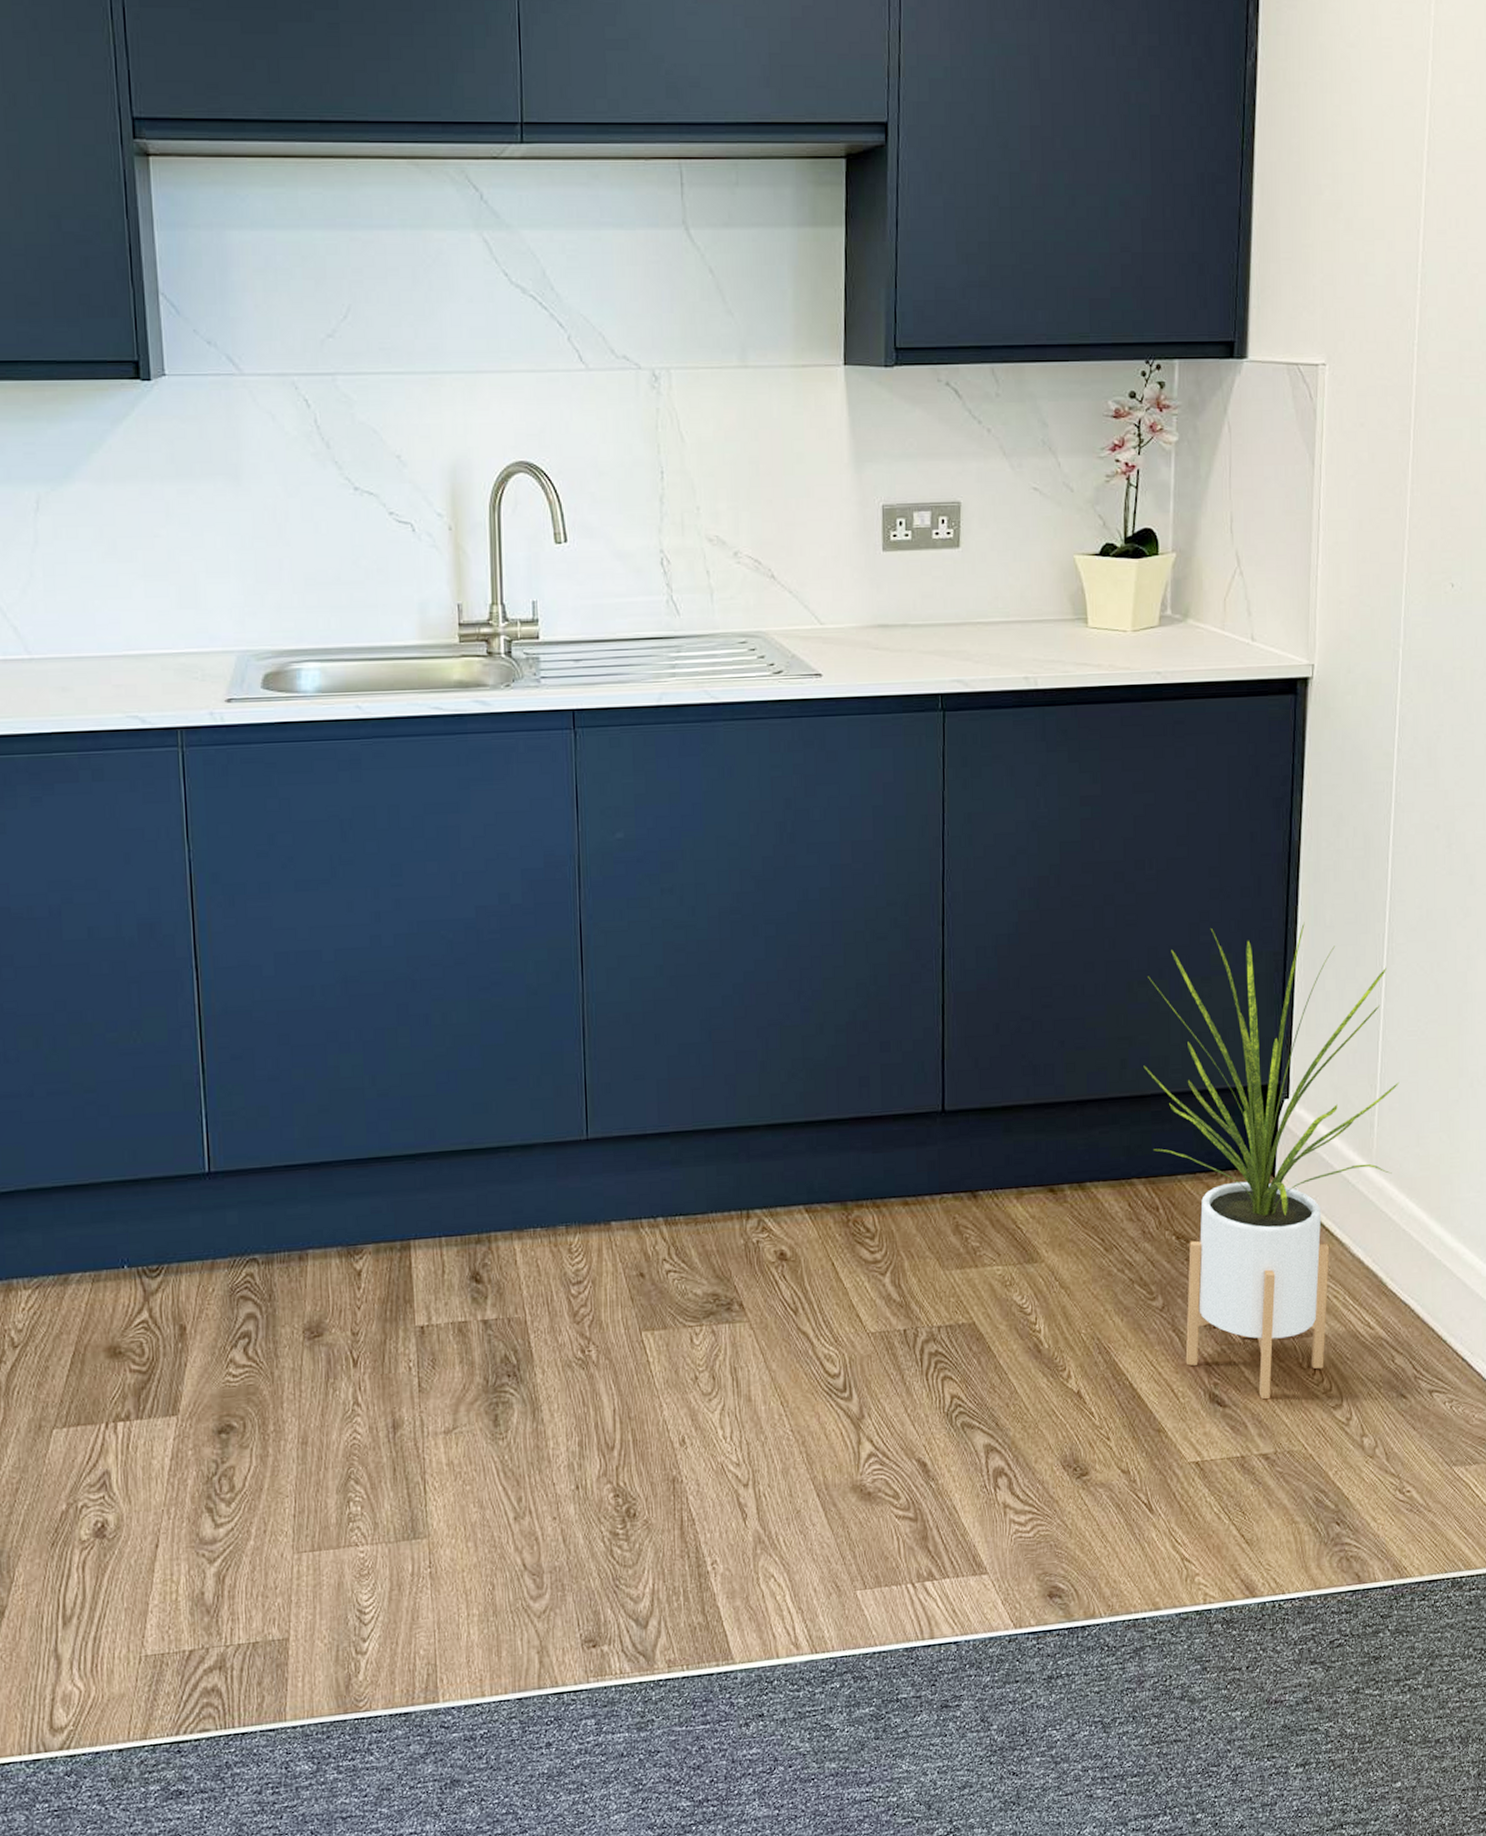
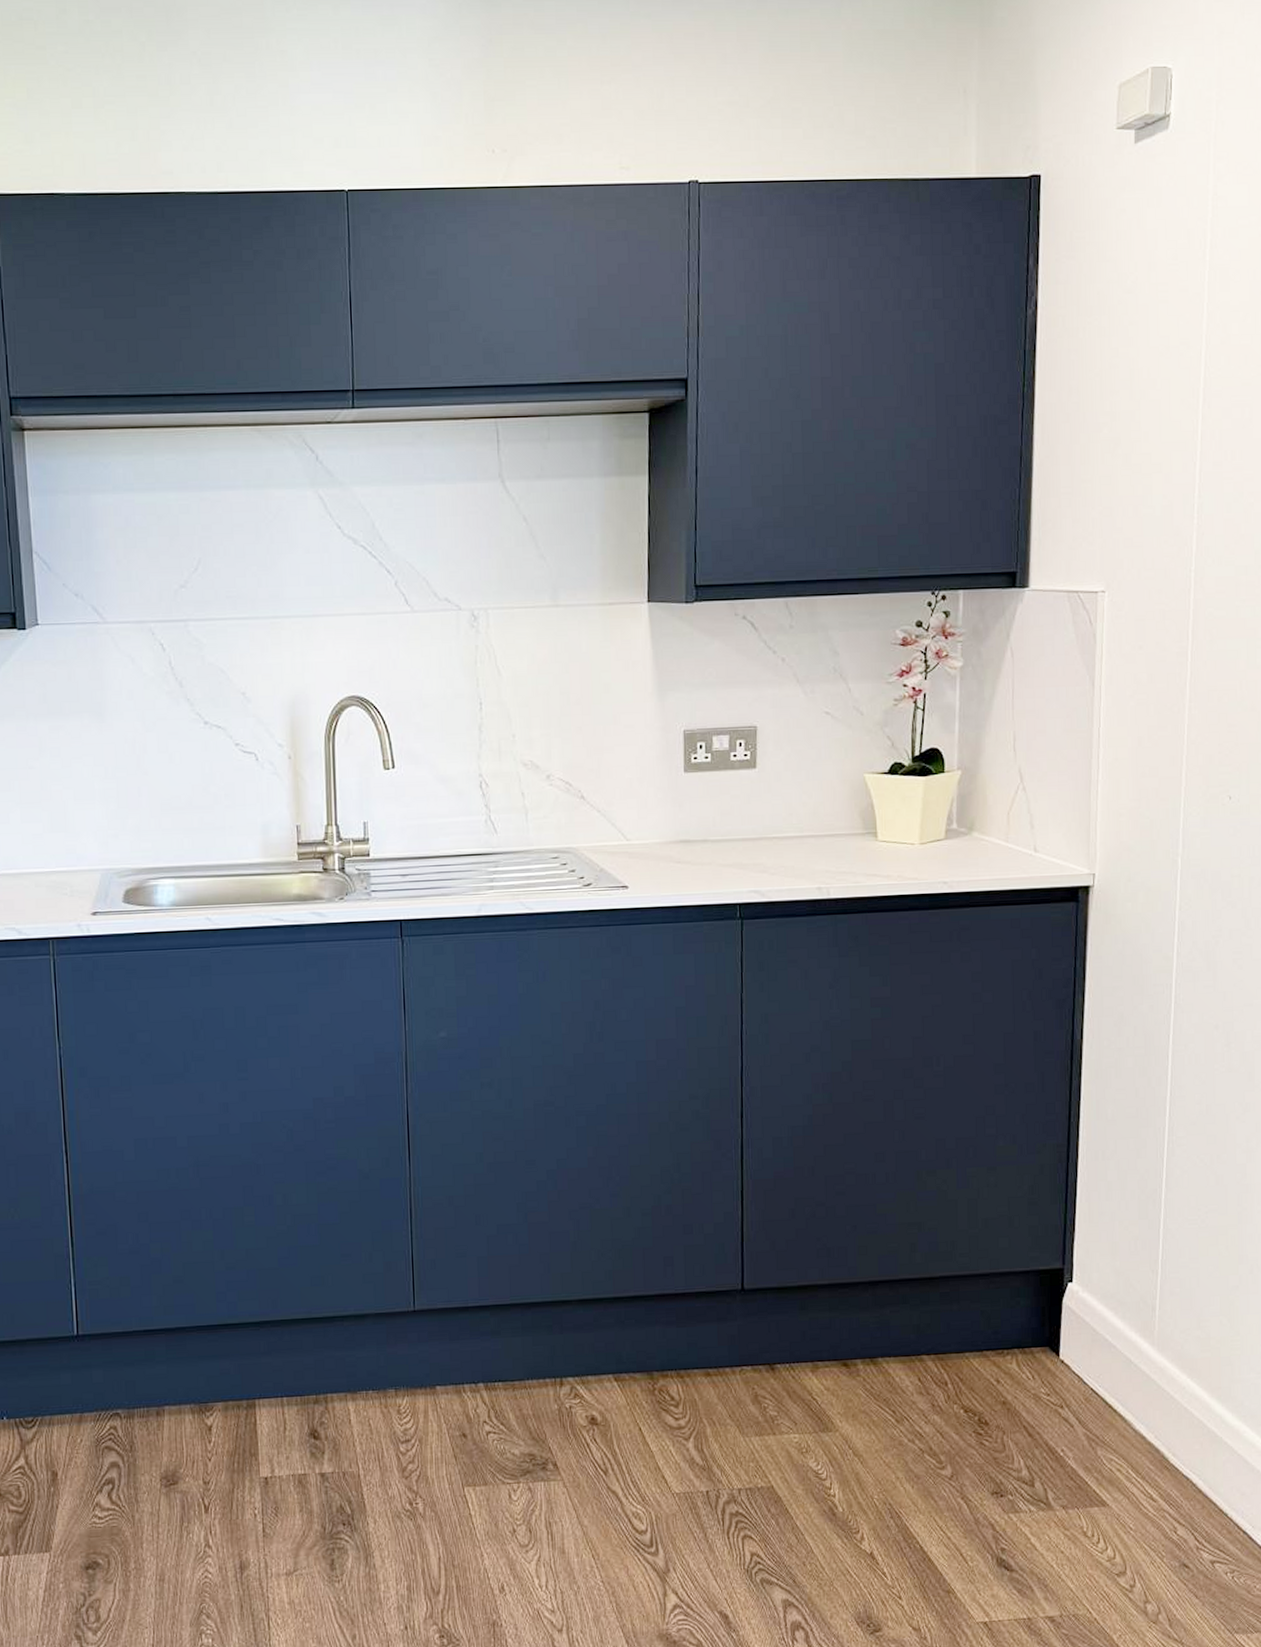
house plant: present [1143,922,1400,1400] -> none [932,1116,1180,1565]

